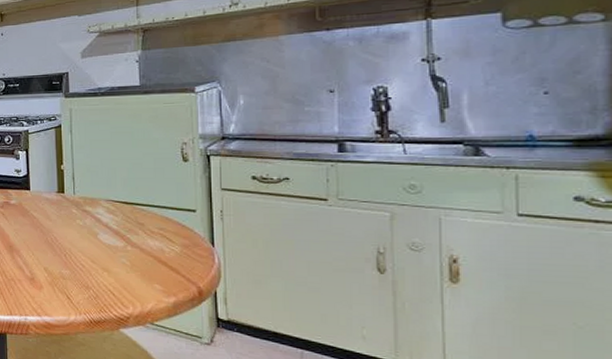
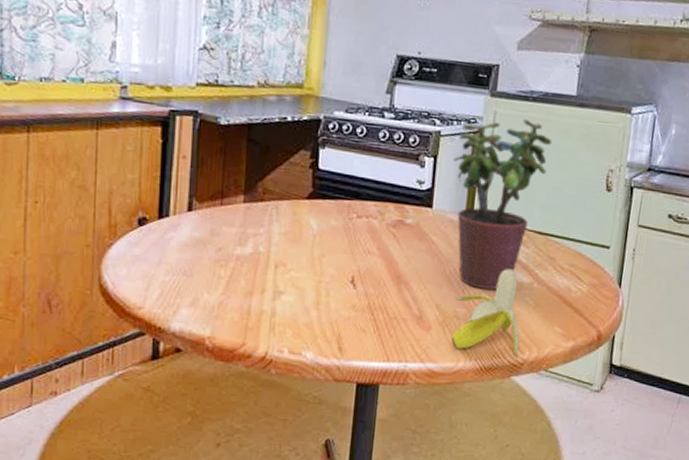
potted plant: none [41,110,125,253] -> present [453,118,553,290]
banana: none [59,236,124,311] -> present [450,269,520,357]

